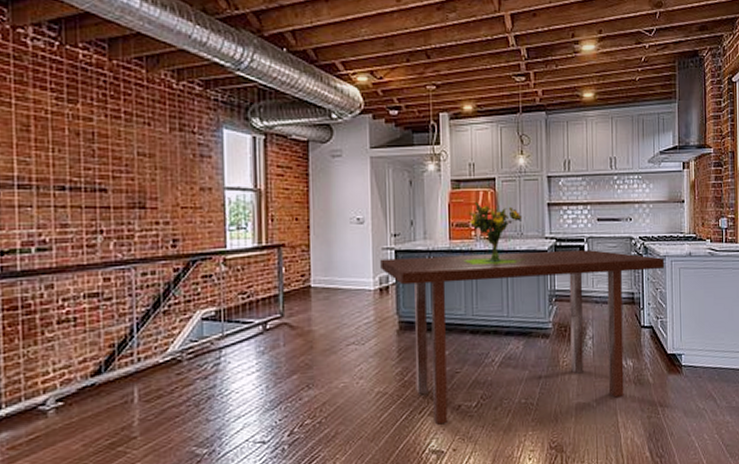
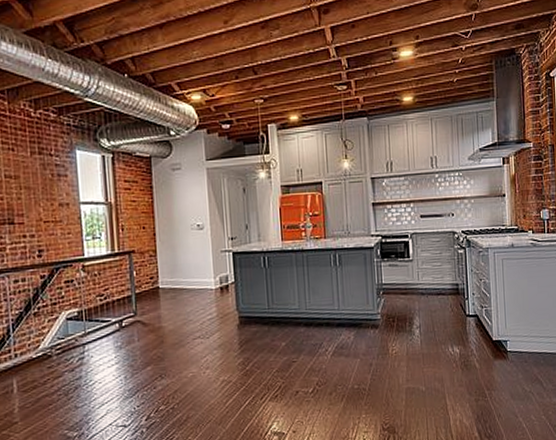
dining table: present [380,250,665,425] -> none [220,245,488,409]
bouquet: present [463,201,525,266] -> none [295,204,353,264]

